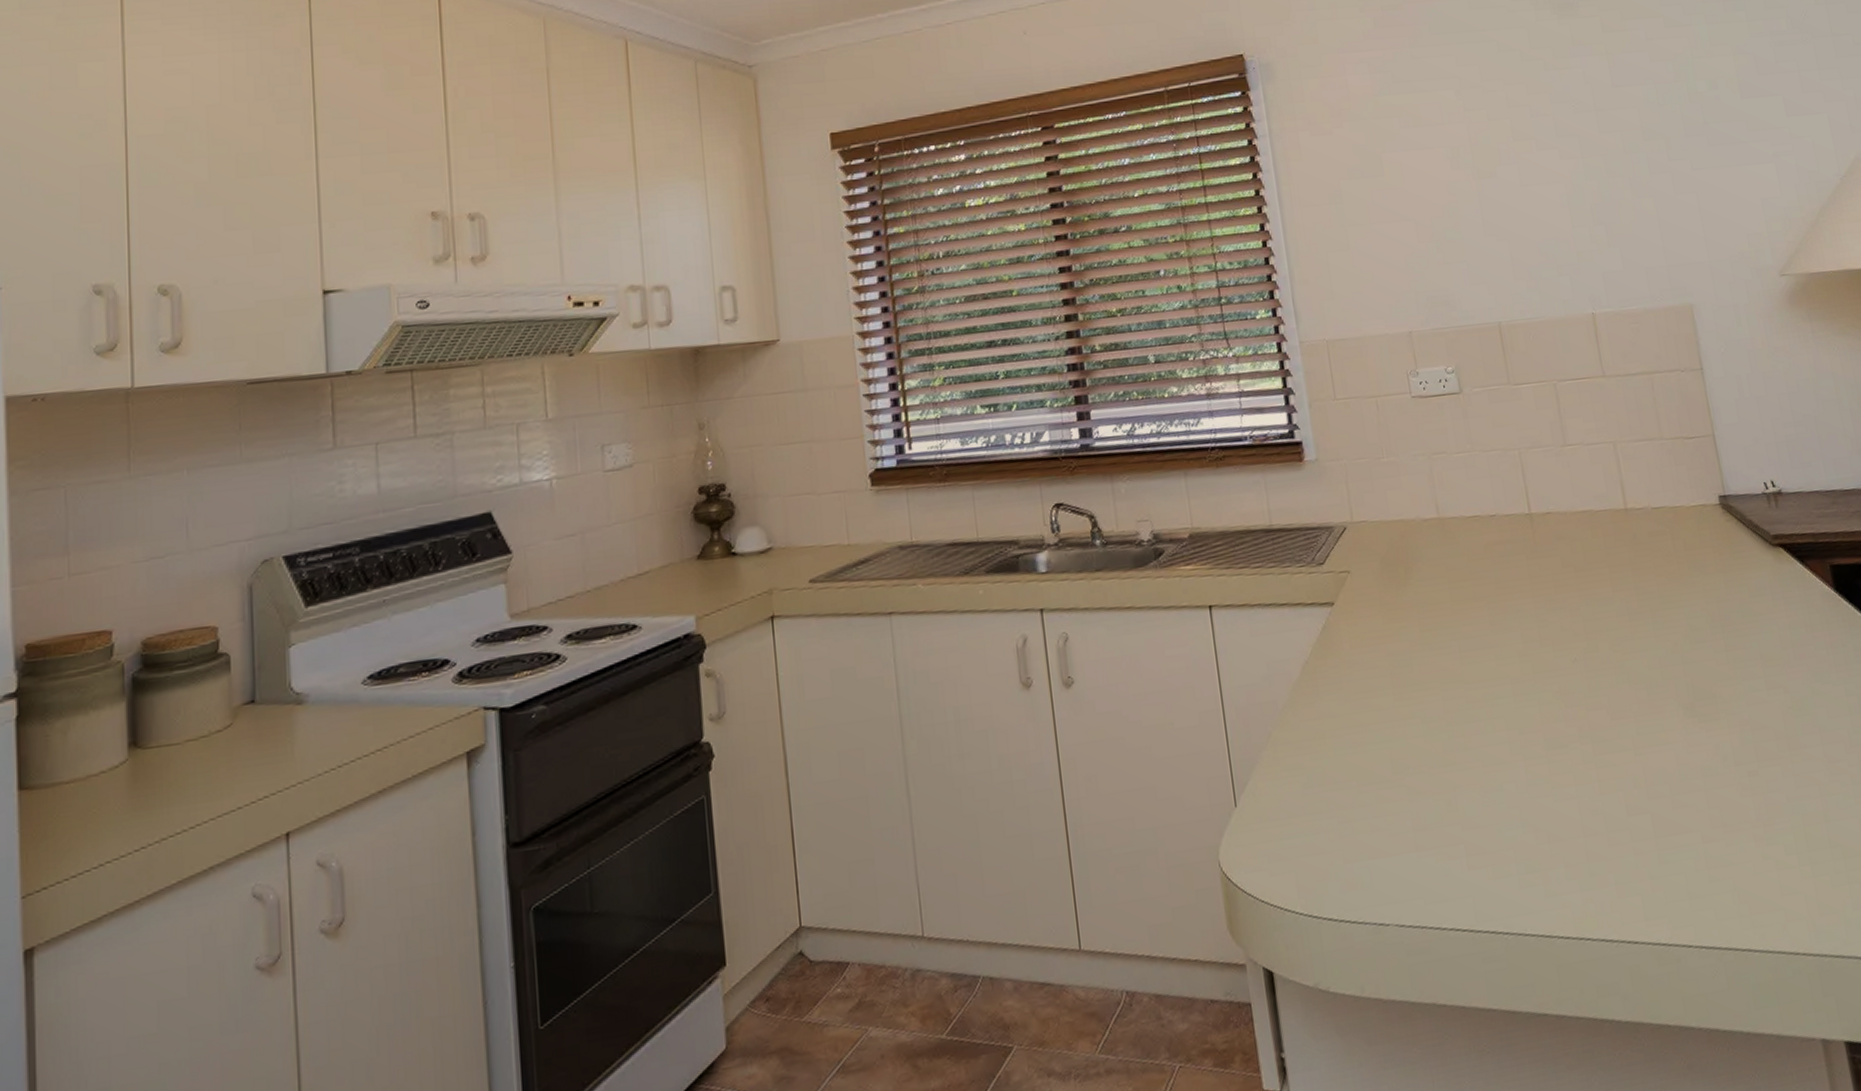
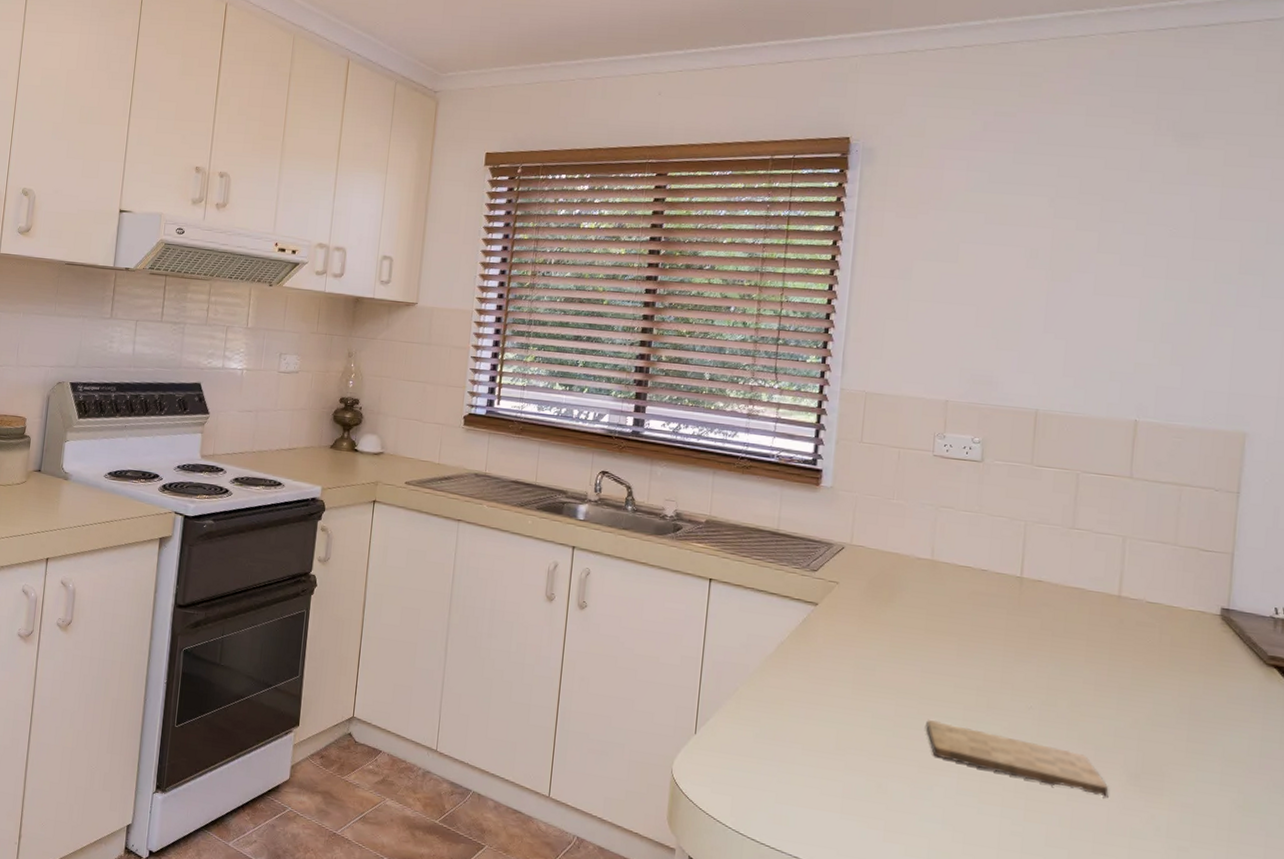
cutting board: none [1478,697,1672,749] -> present [926,720,1109,799]

